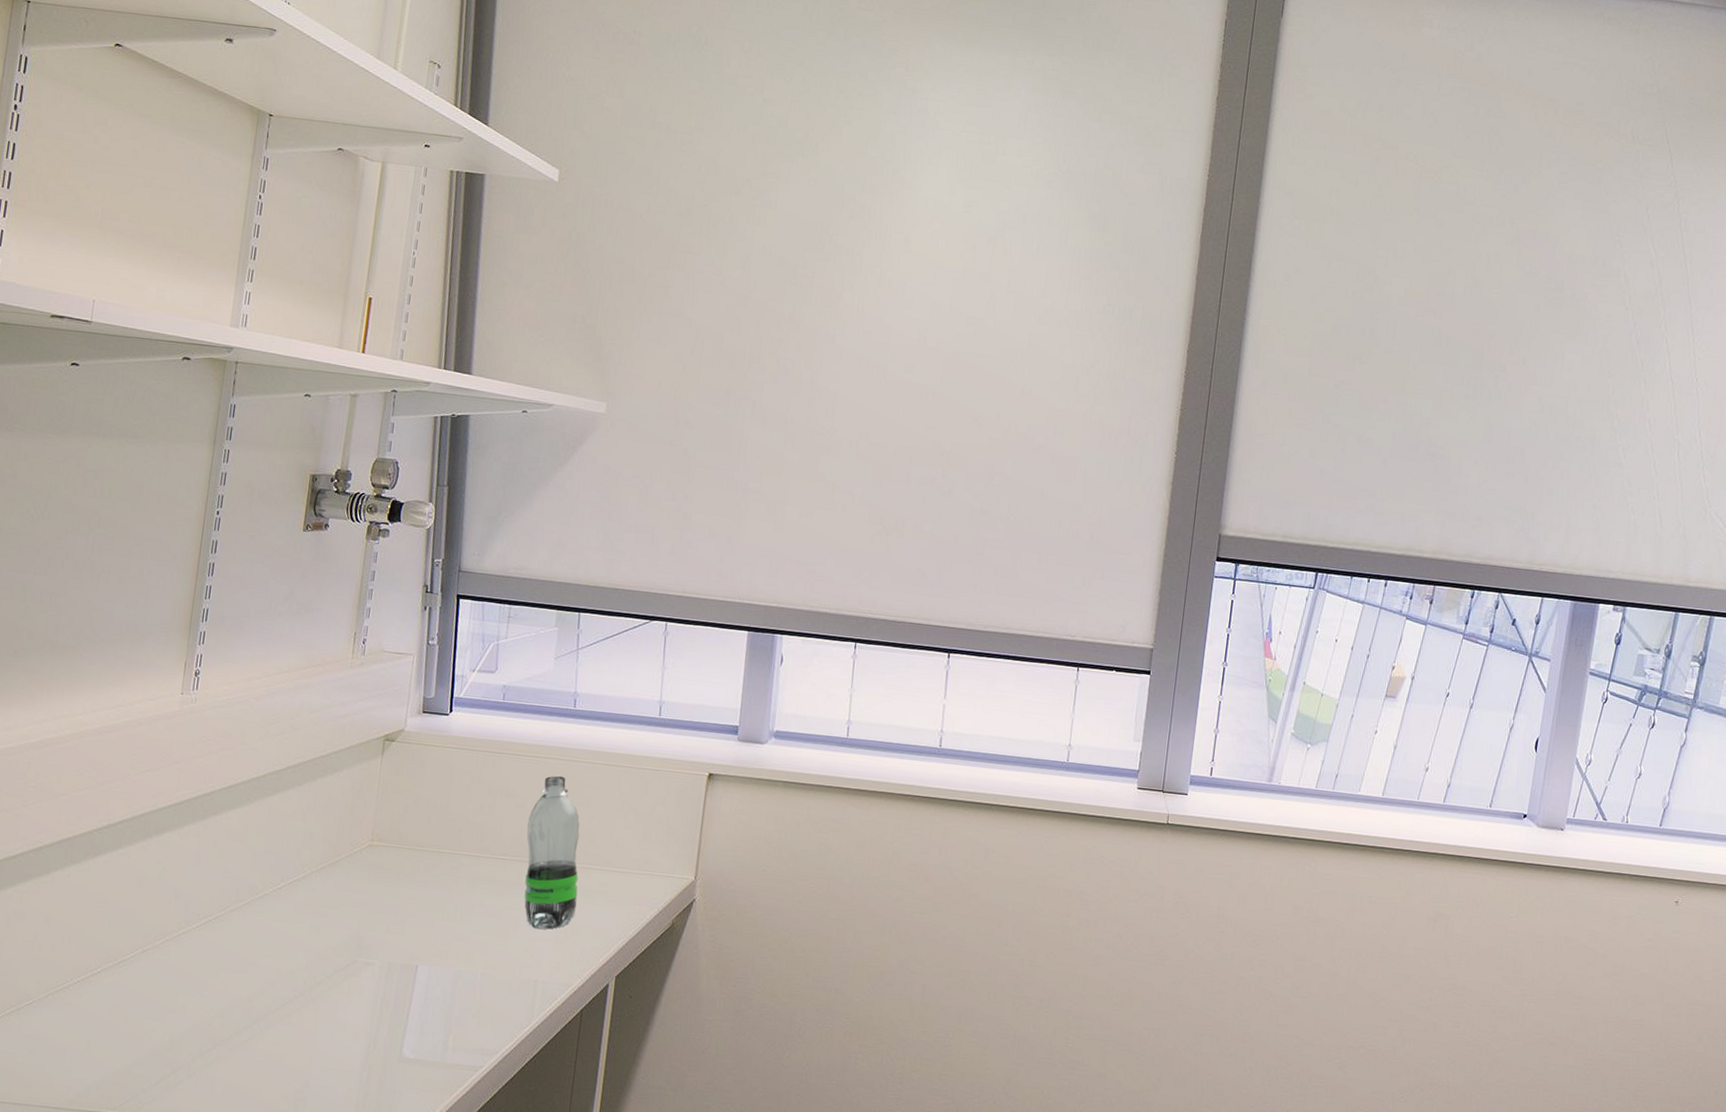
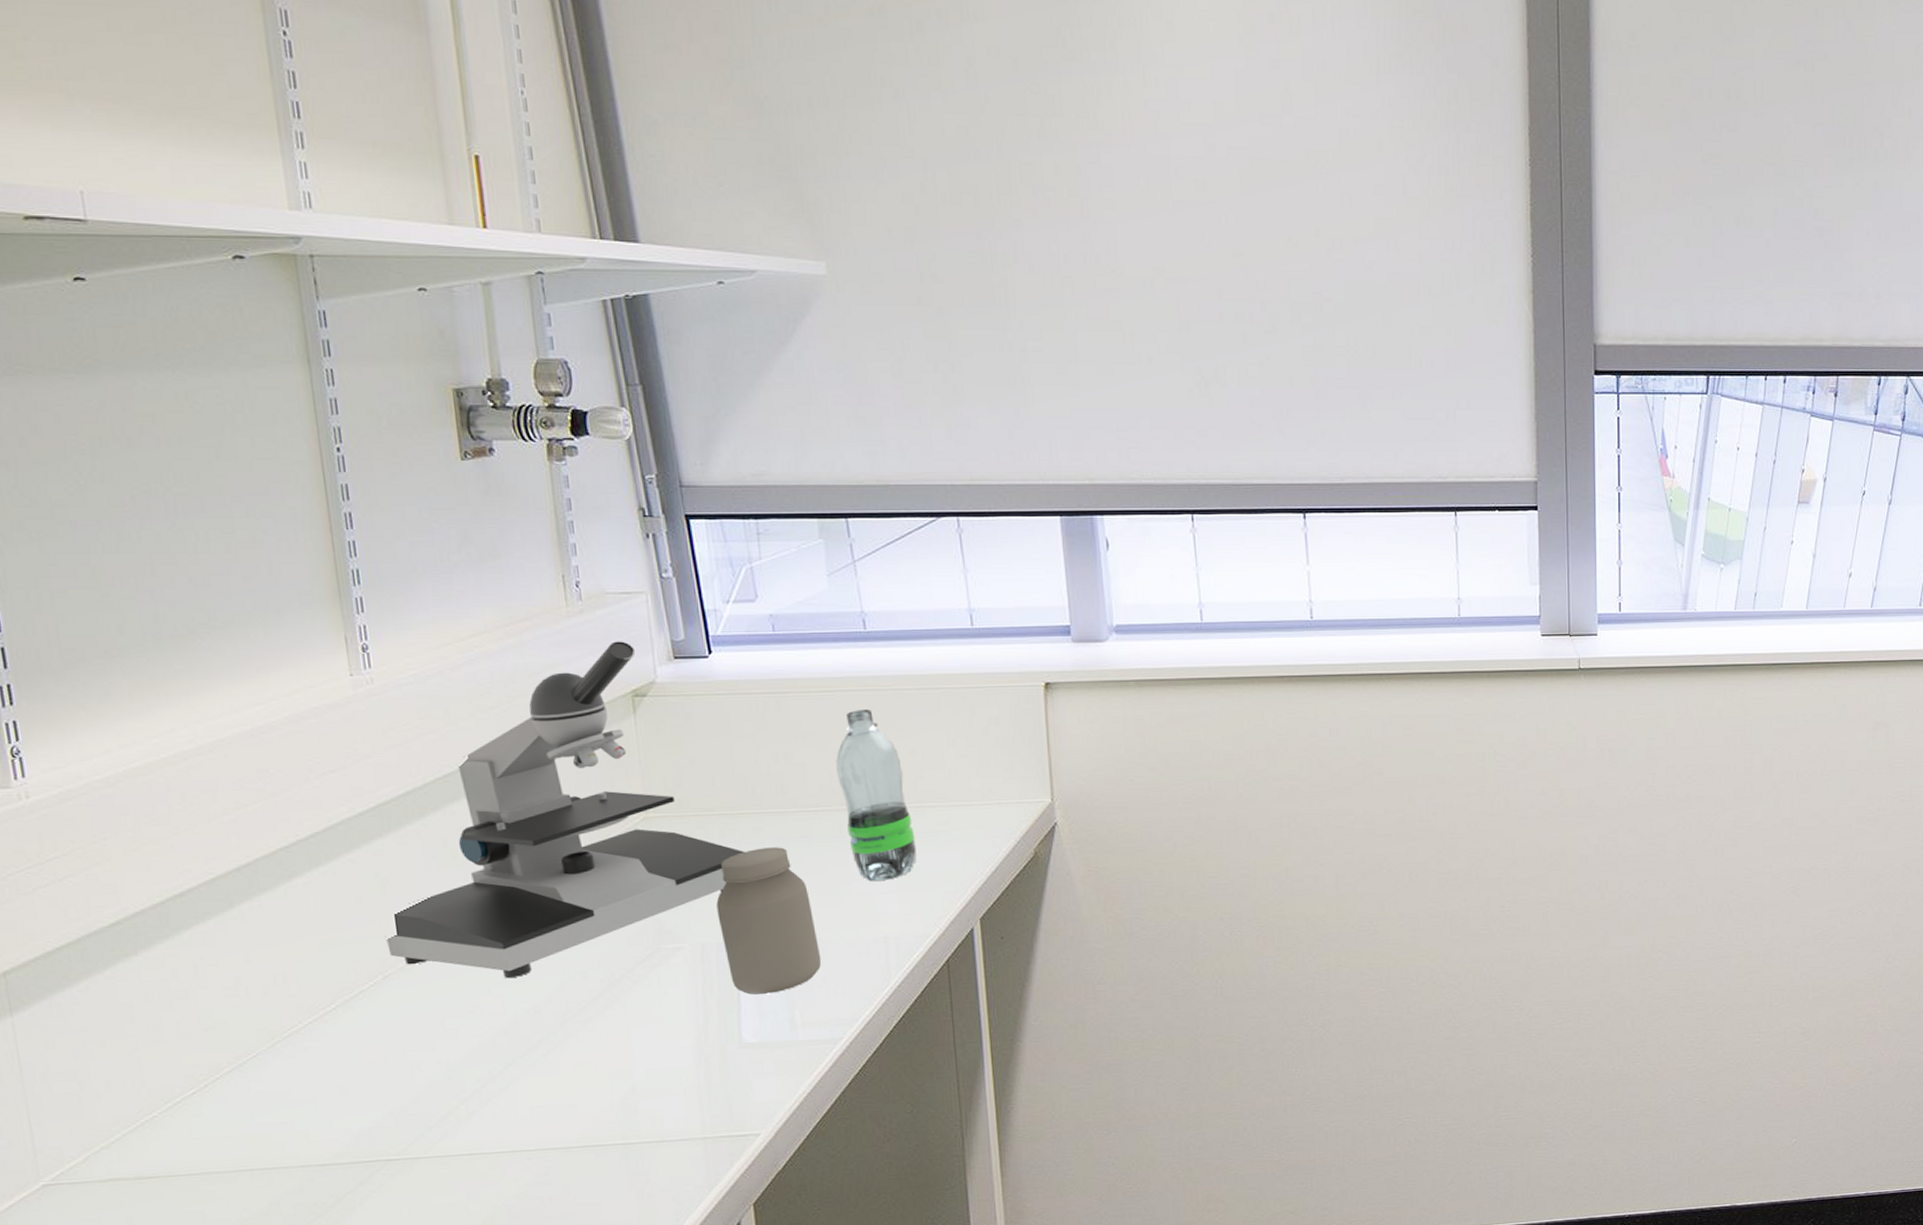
microscope: none [151,692,441,968] -> present [384,641,745,979]
jar: none [405,885,483,1017] -> present [716,847,822,996]

